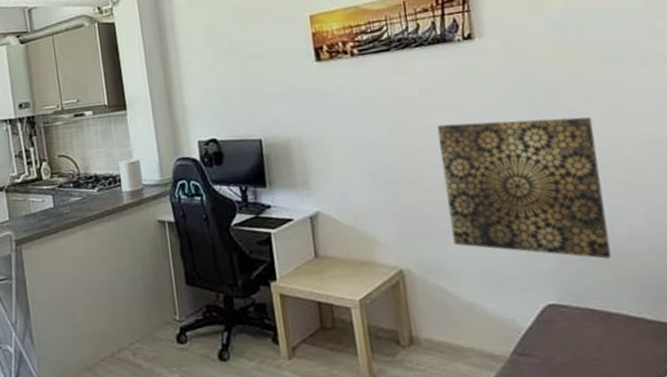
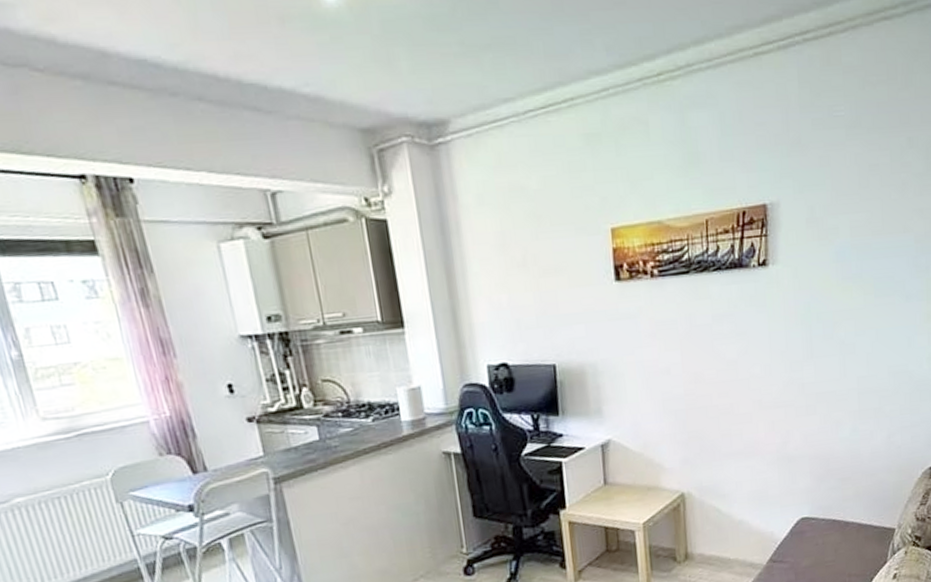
wall art: present [436,117,612,259] -> none [726,348,857,477]

